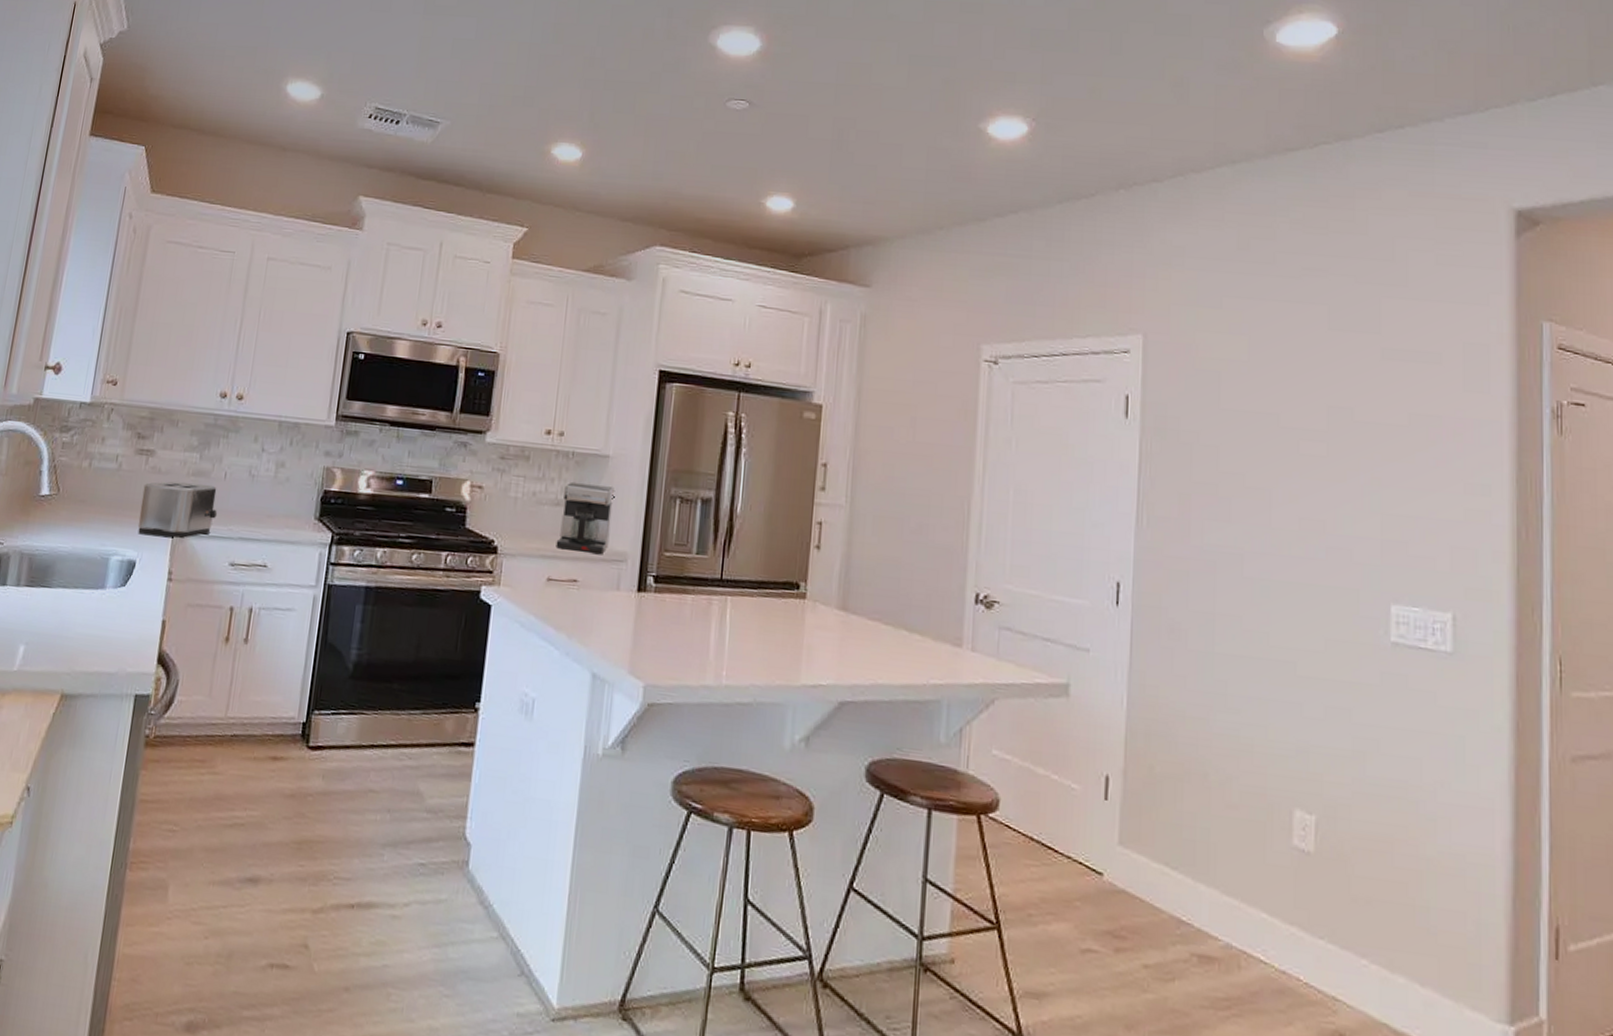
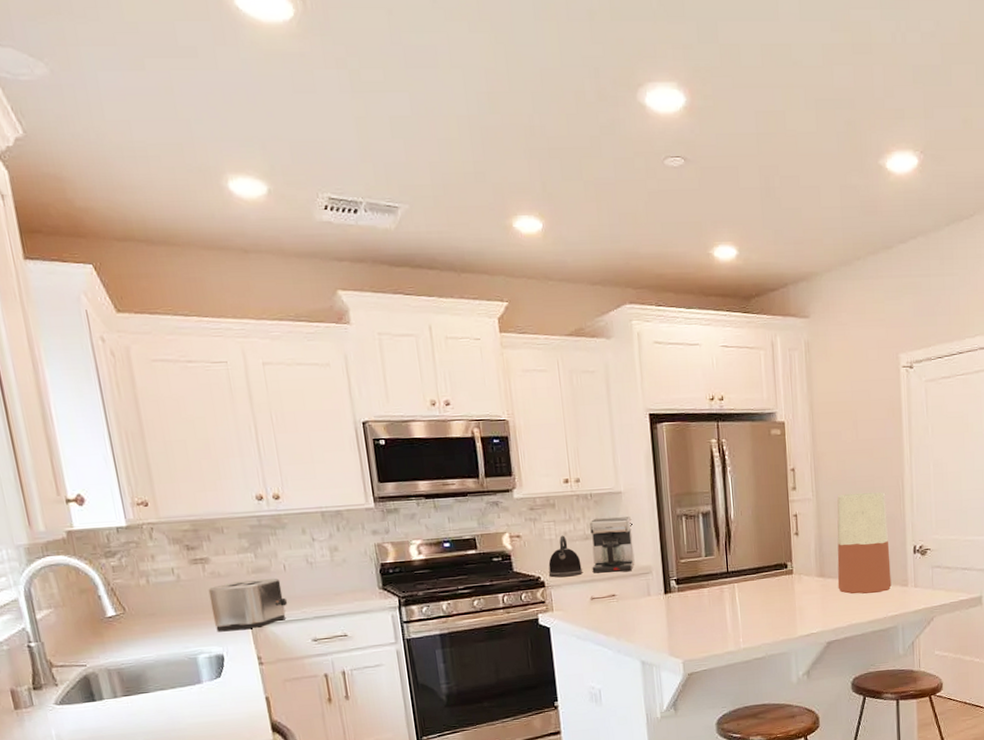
kettle: none [504,495,546,548] -> present [548,535,583,578]
vase: none [864,506,944,649] -> present [837,492,892,594]

